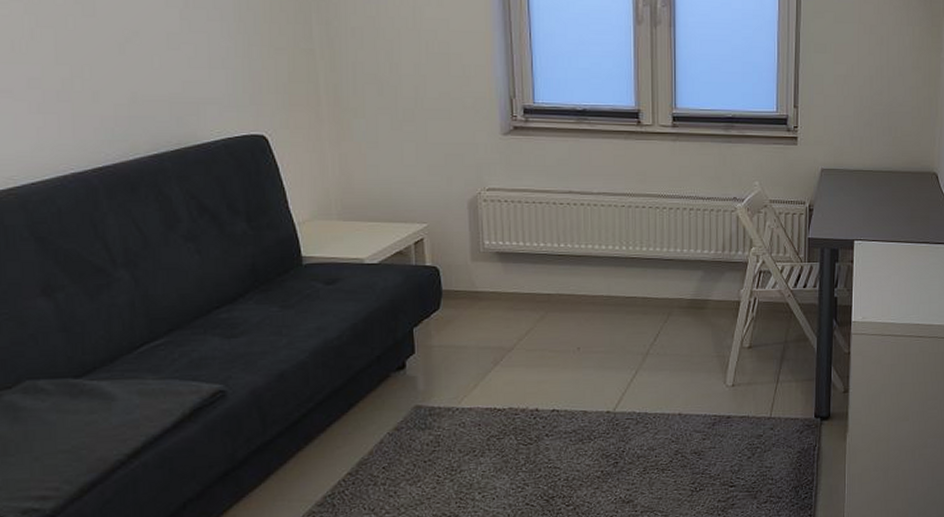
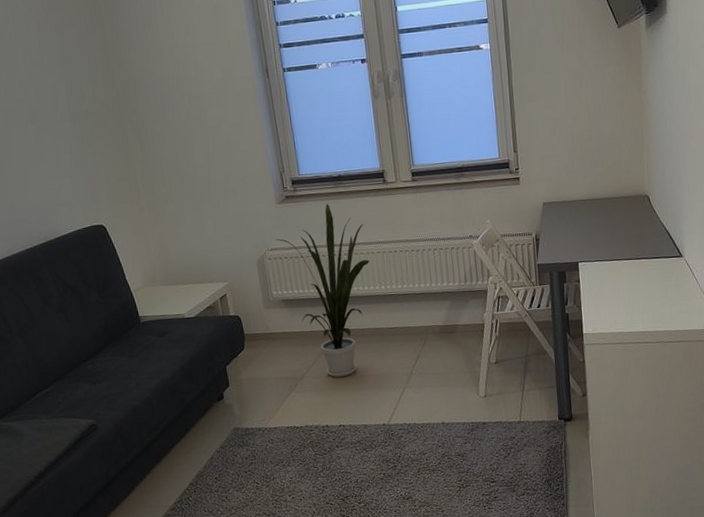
house plant: none [495,141,611,352] -> present [275,203,370,378]

